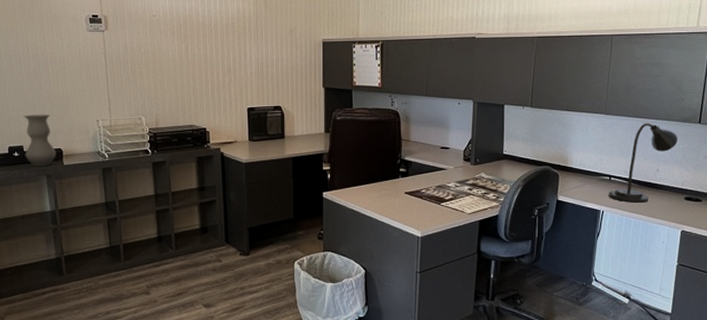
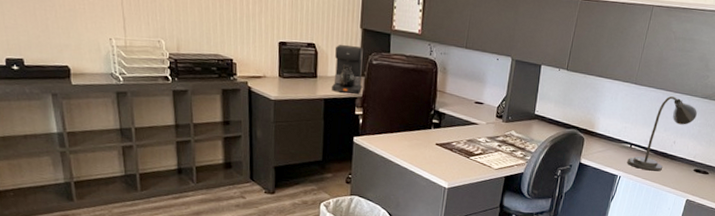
vase: present [24,114,57,167] -> none [23,24,63,84]
coffee maker: none [299,104,328,150] -> present [332,44,363,94]

